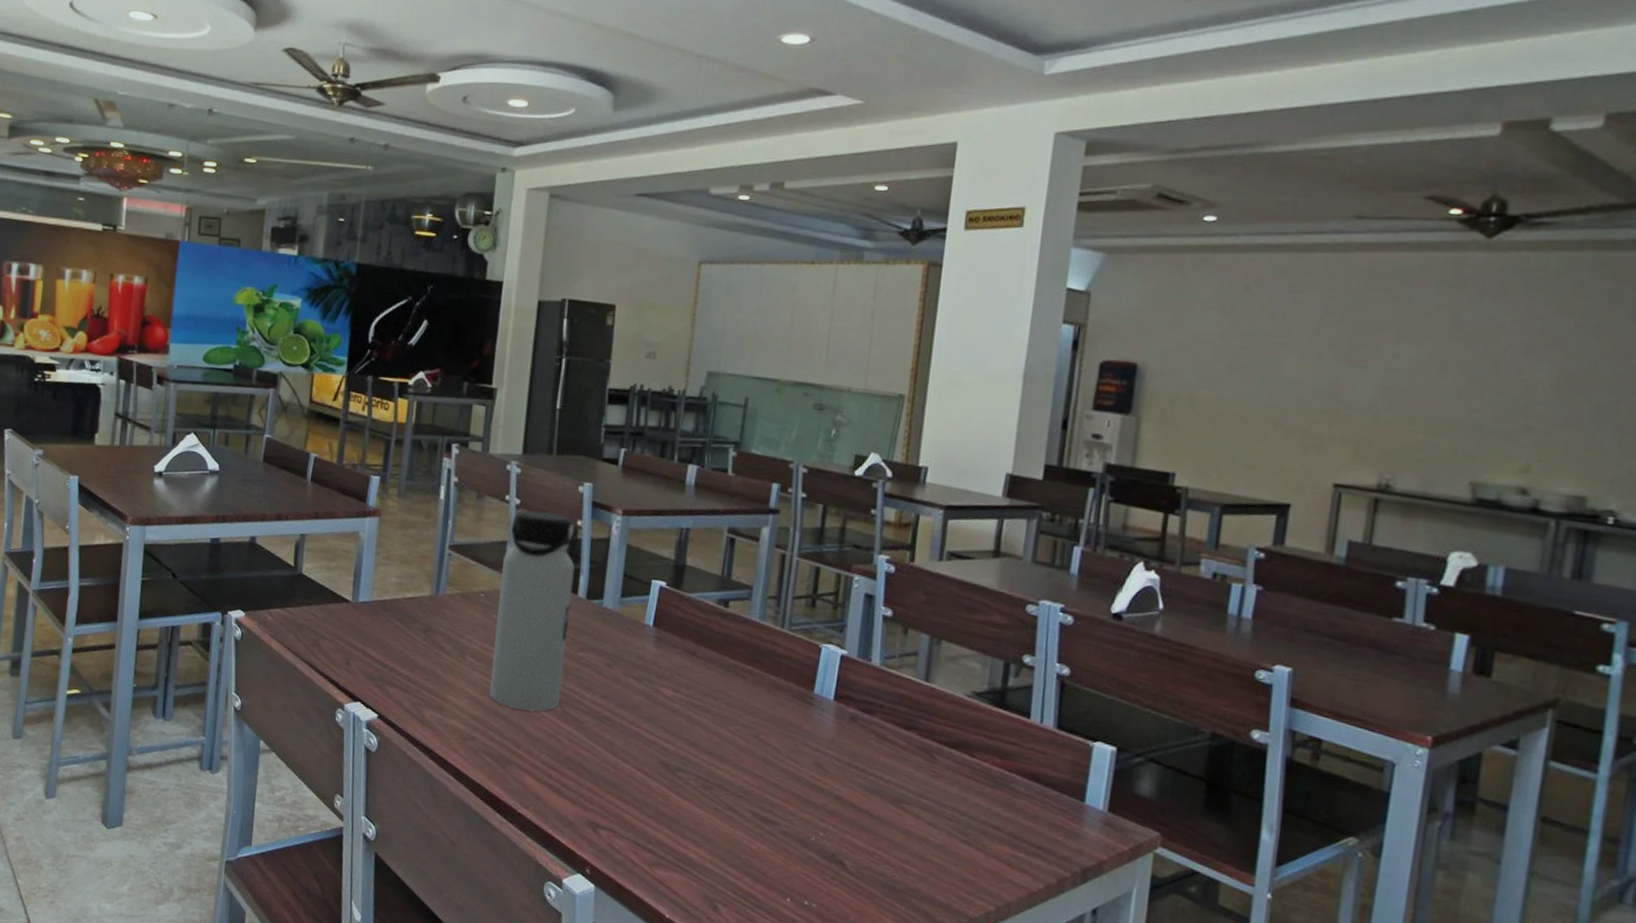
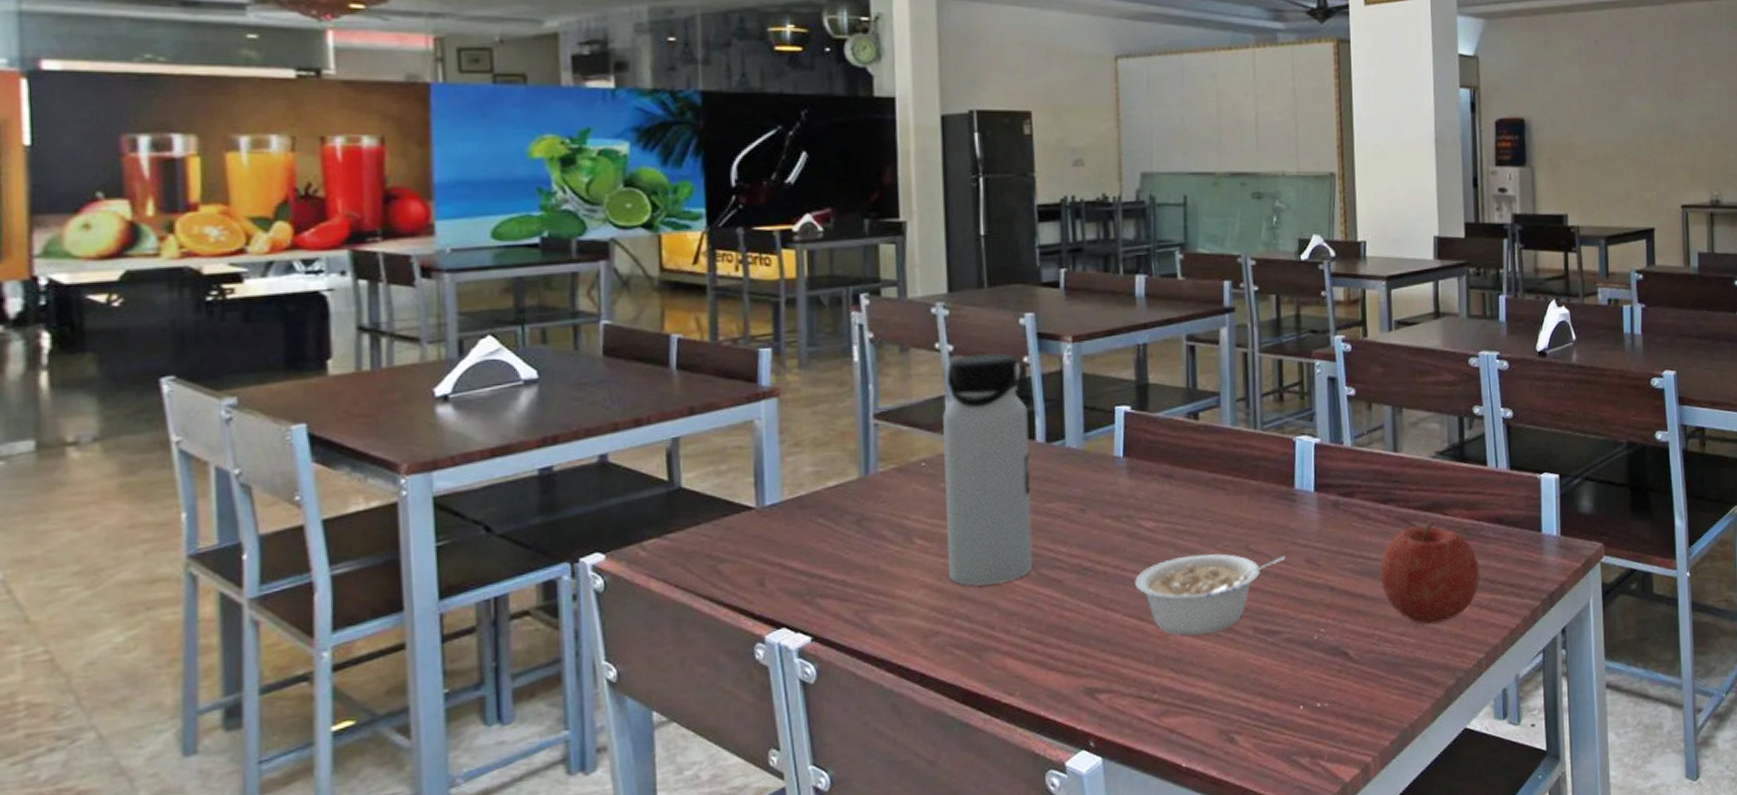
legume: none [646,728,794,806] -> present [1135,553,1285,636]
fruit: none [890,757,1004,863] -> present [1379,520,1480,625]

